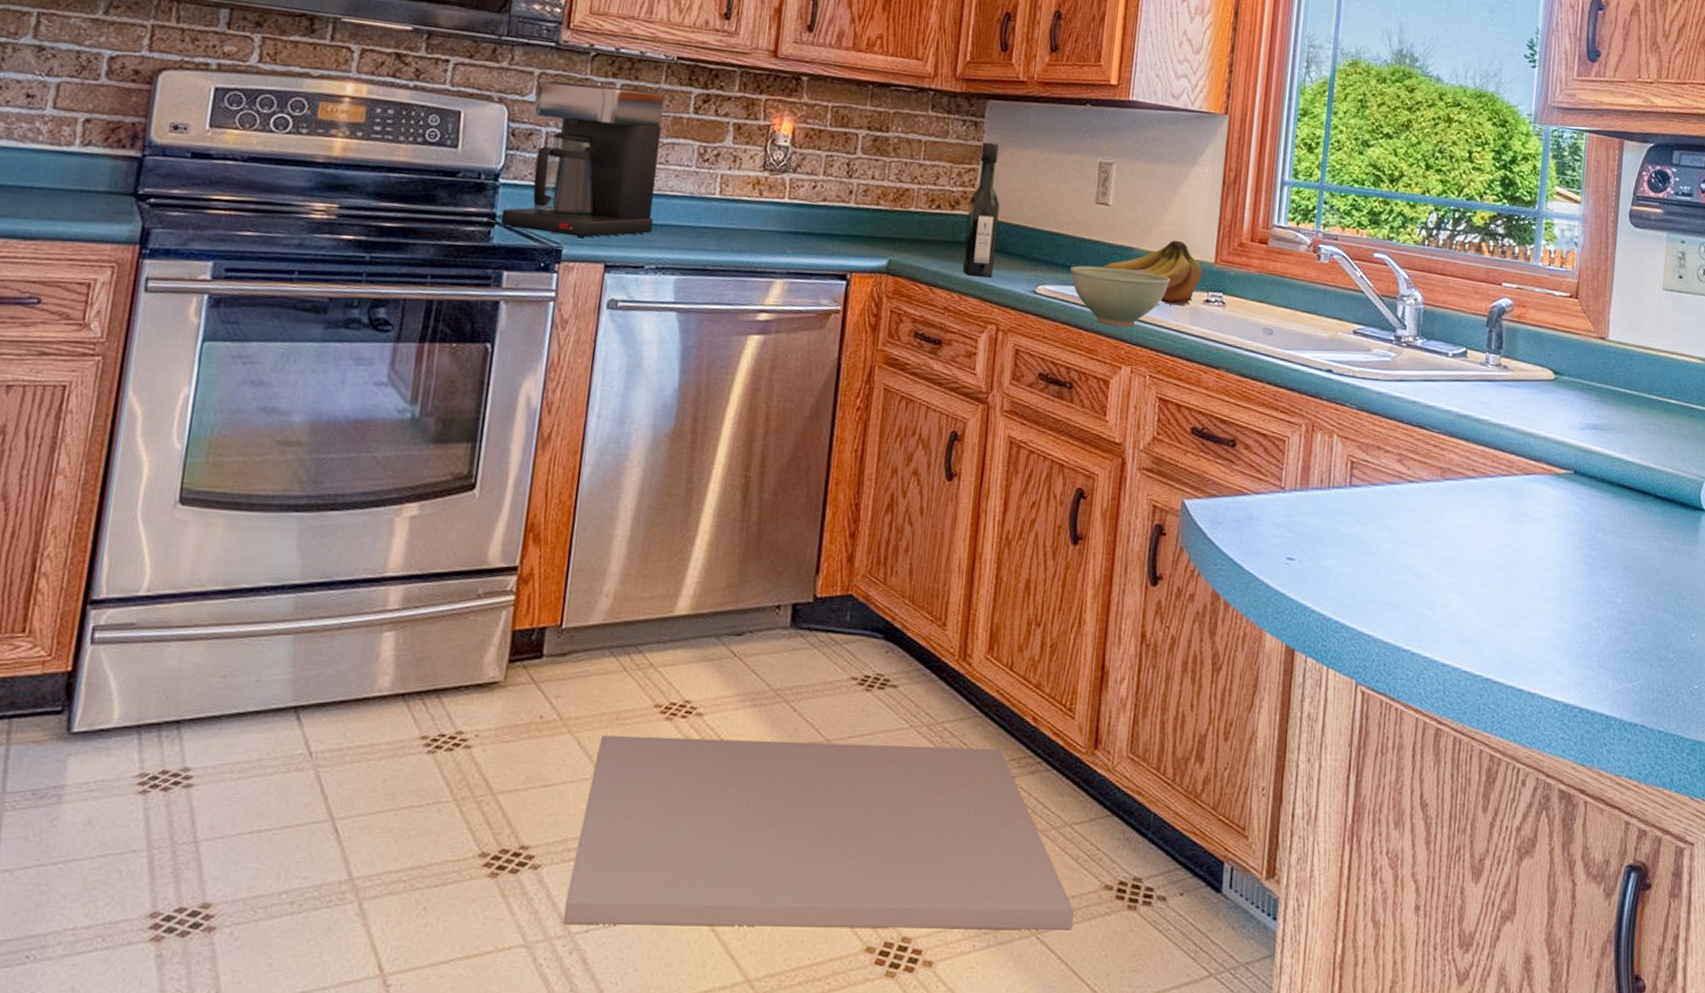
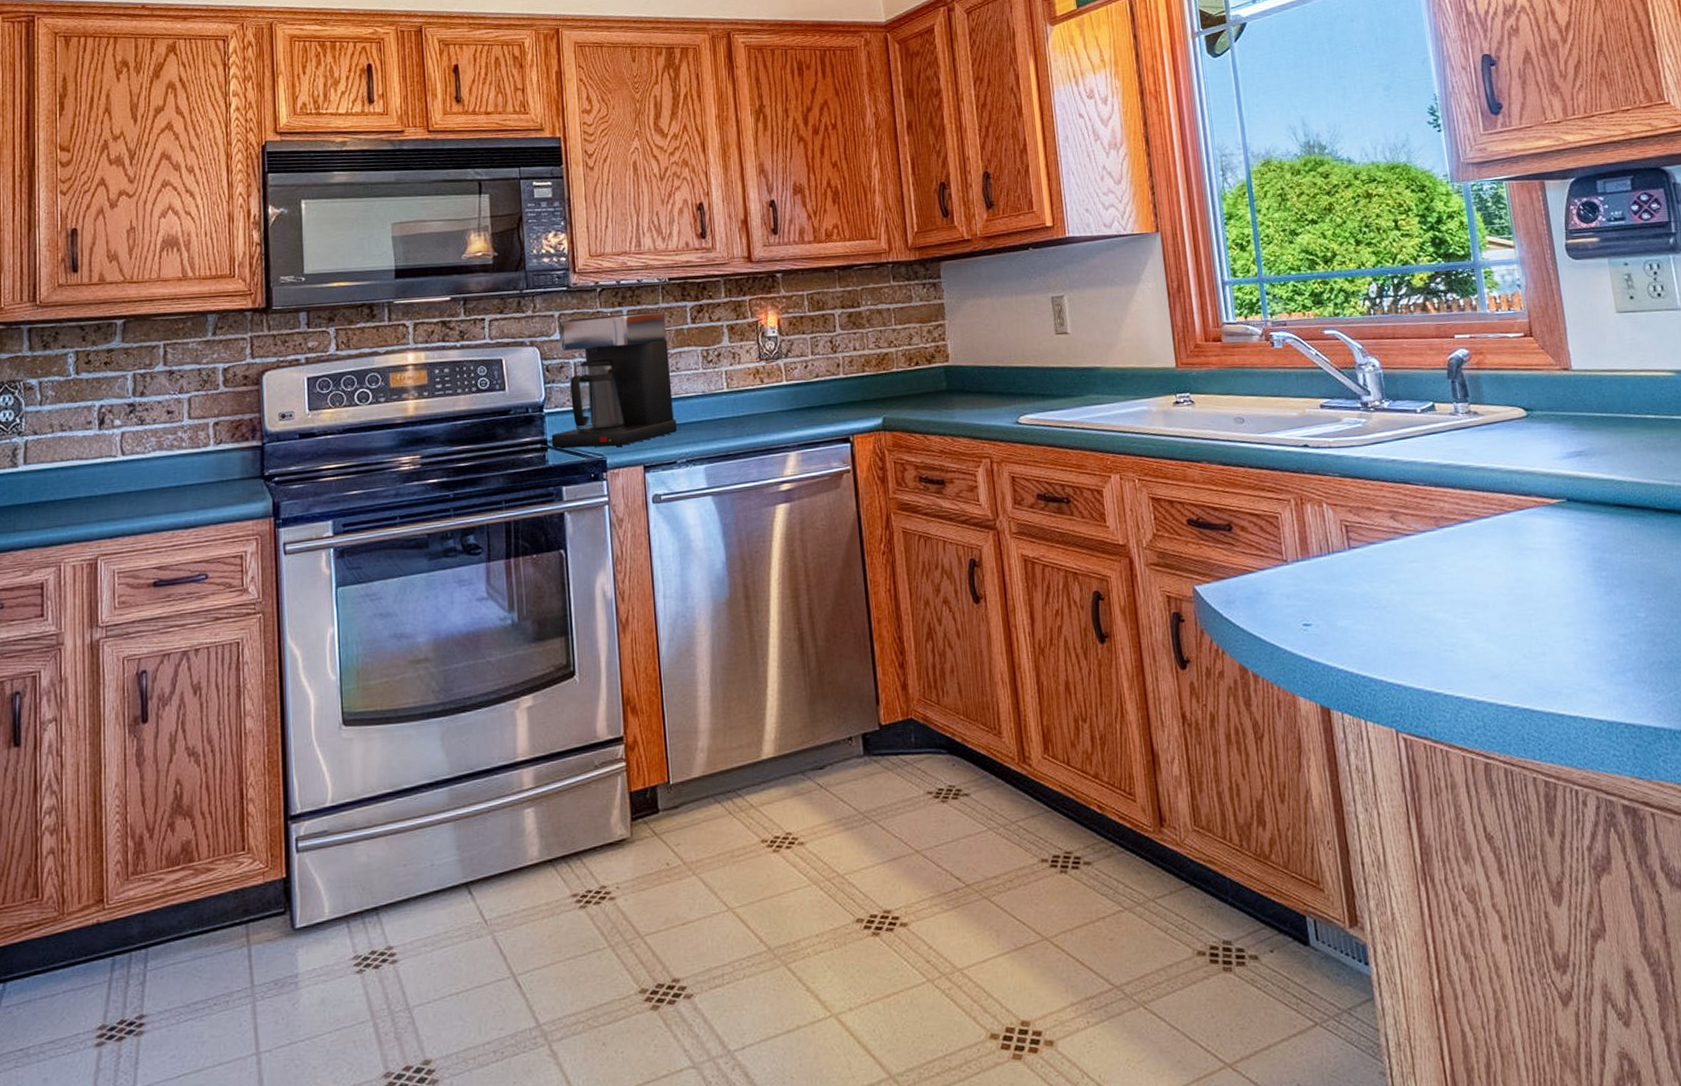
door mat: present [562,735,1074,930] -> none [719,839,1175,1043]
bottle: present [962,142,1000,279] -> none [943,298,978,420]
bowl: present [1070,265,1171,328] -> none [1045,386,1139,441]
fruit: present [1103,240,1202,306] -> none [1074,353,1167,412]

